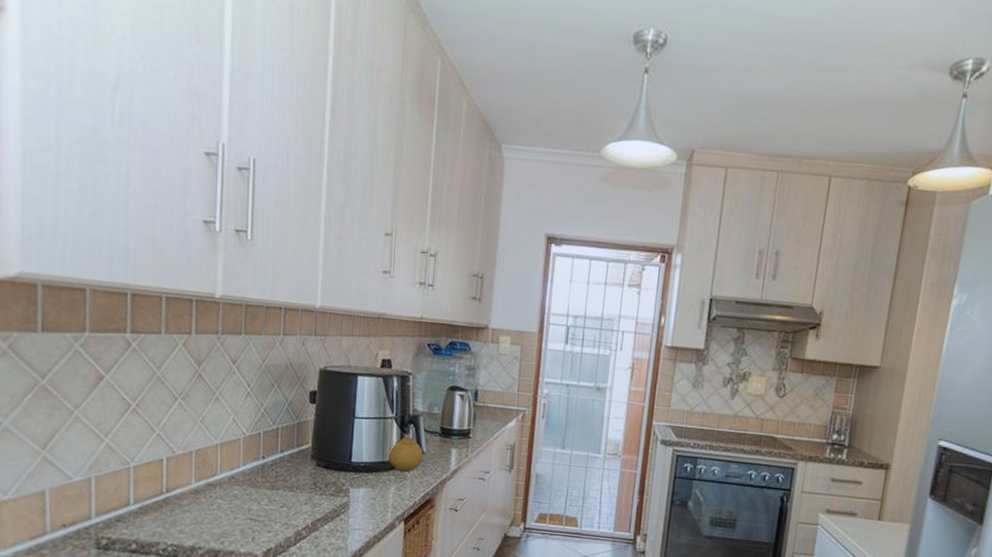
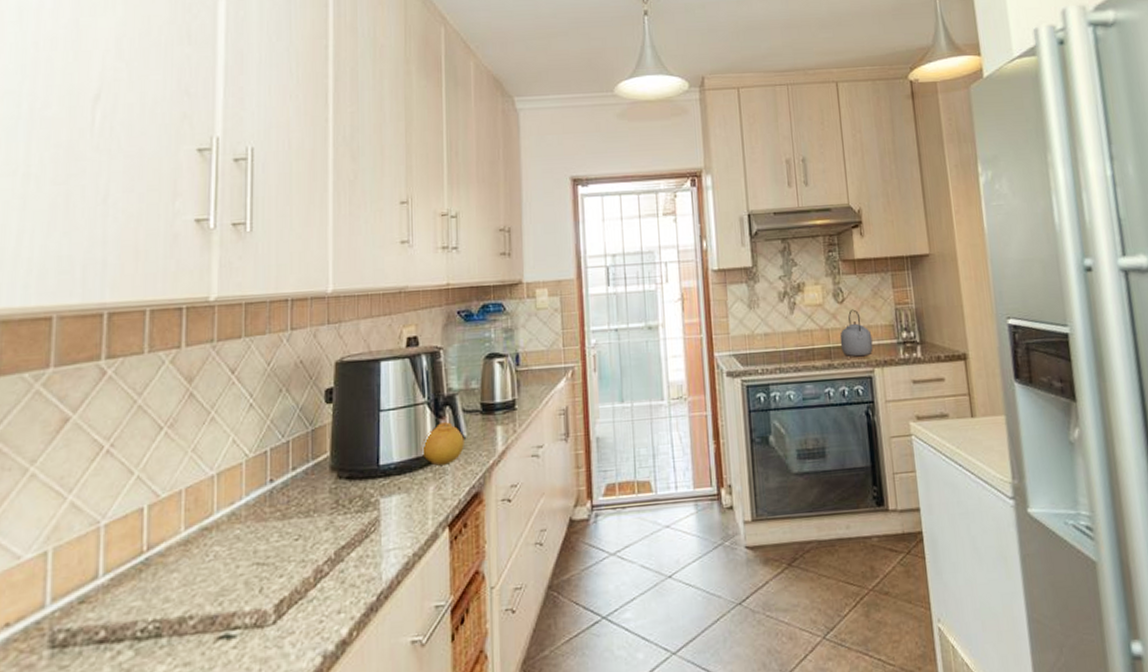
teakettle: none [771,405,804,450] -> present [840,309,873,358]

